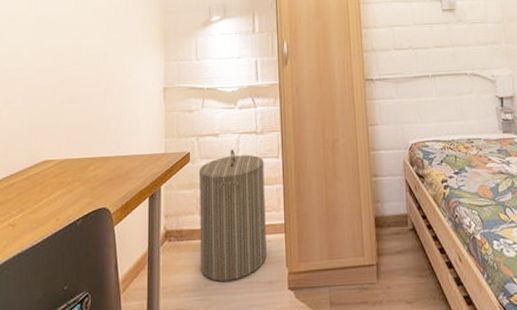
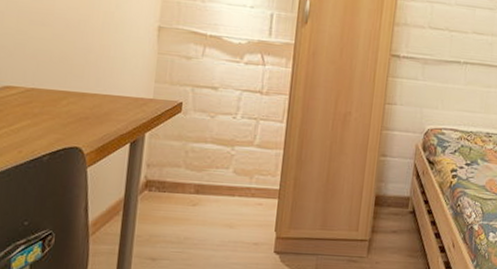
laundry hamper: present [198,149,267,282] -> none [182,106,266,238]

